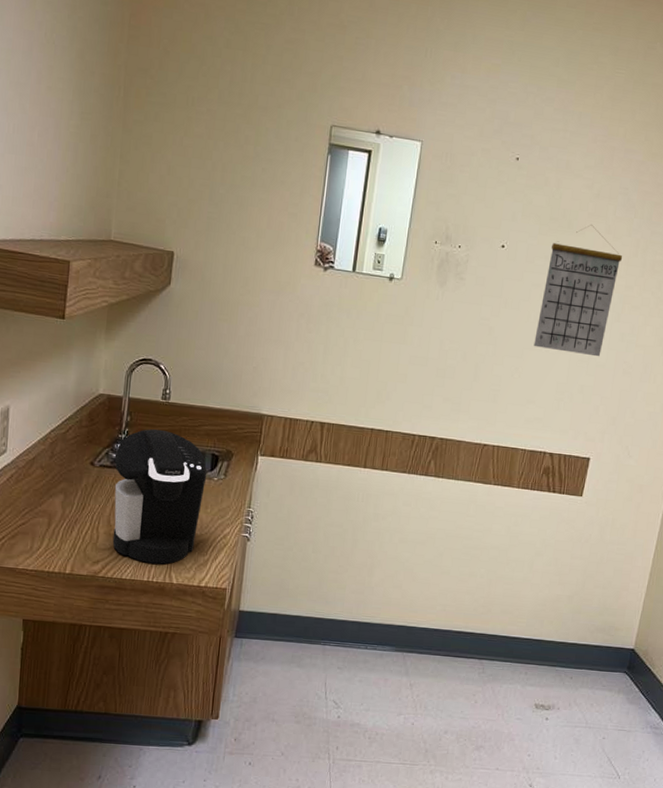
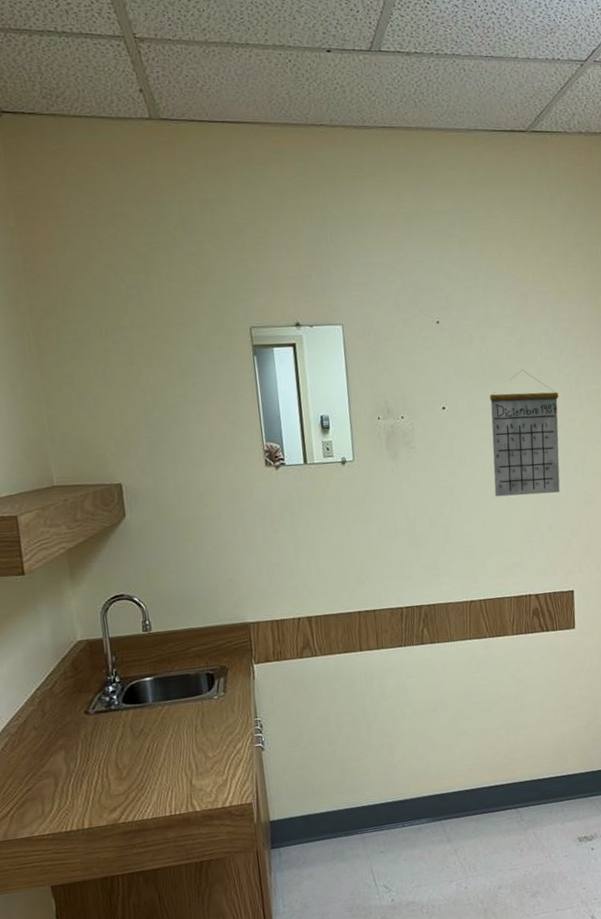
coffee maker: present [112,429,208,564] -> none [108,661,210,798]

